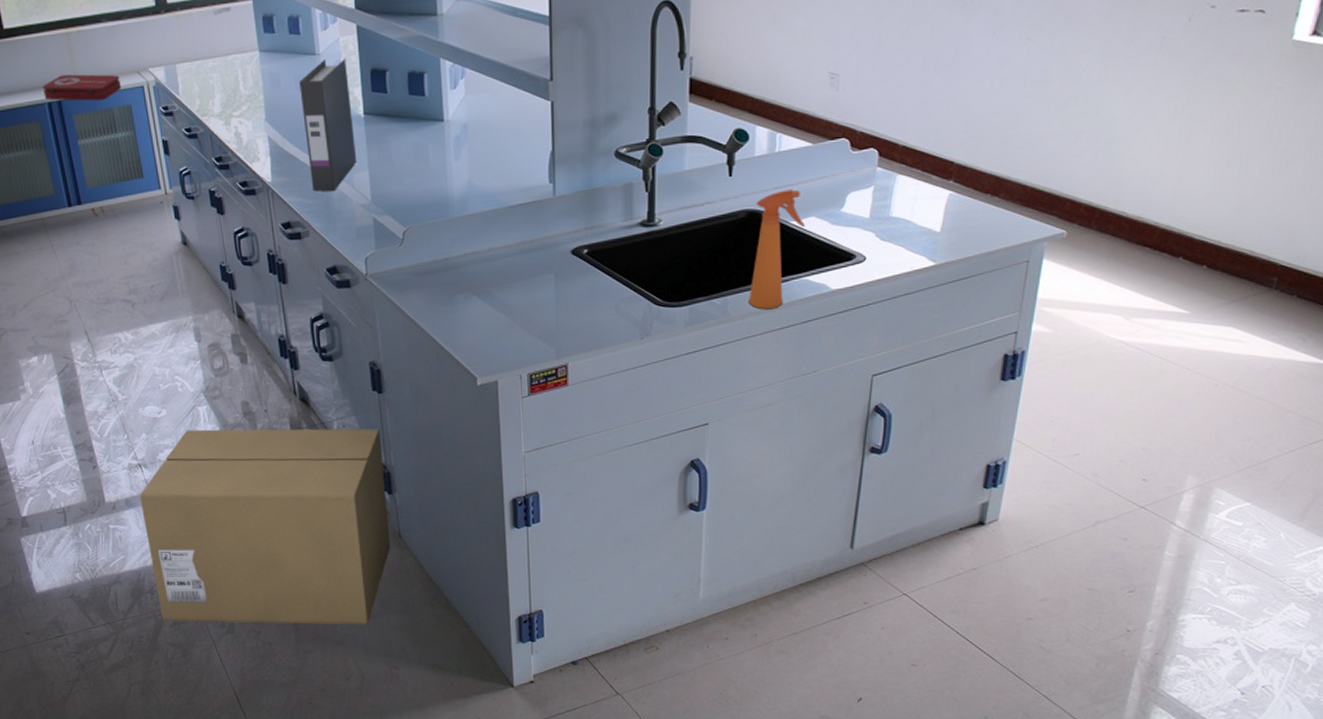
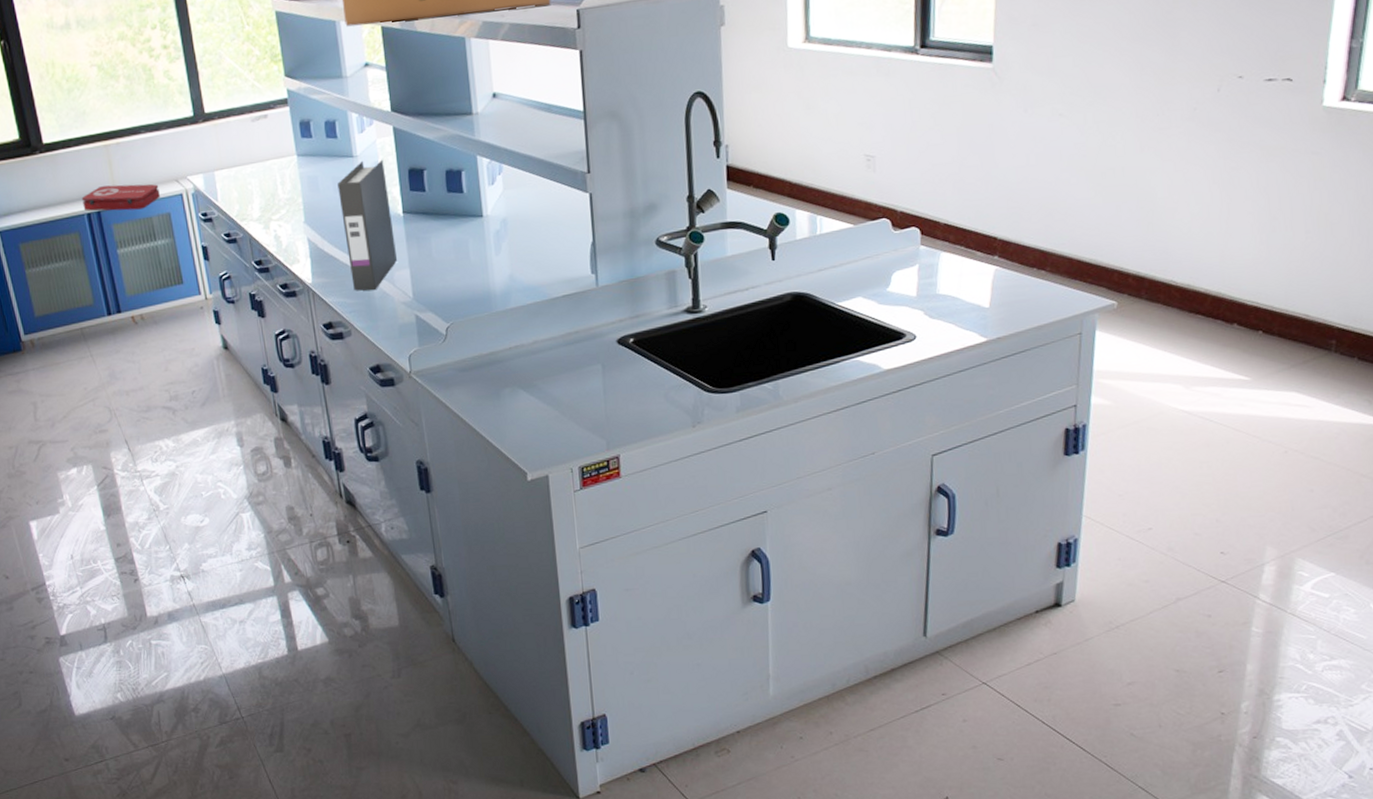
box: present [139,428,391,625] -> none [182,529,445,742]
spray bottle: present [748,189,805,310] -> none [800,271,852,393]

